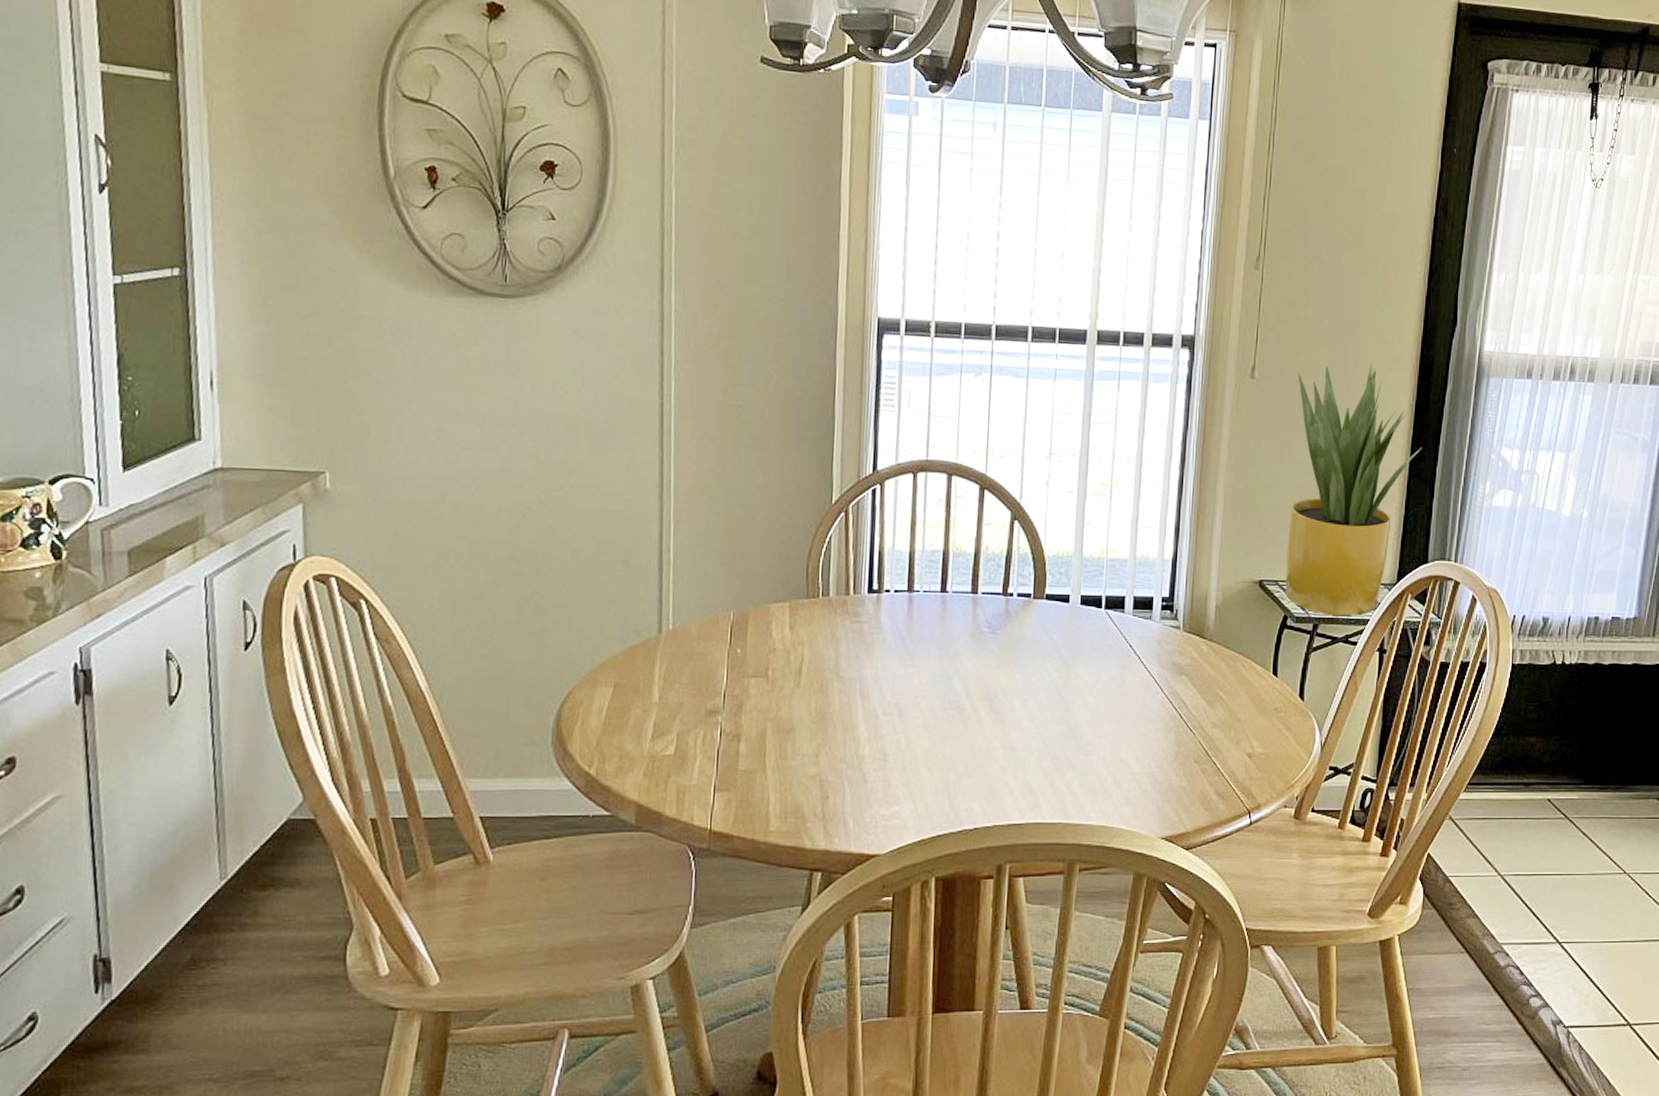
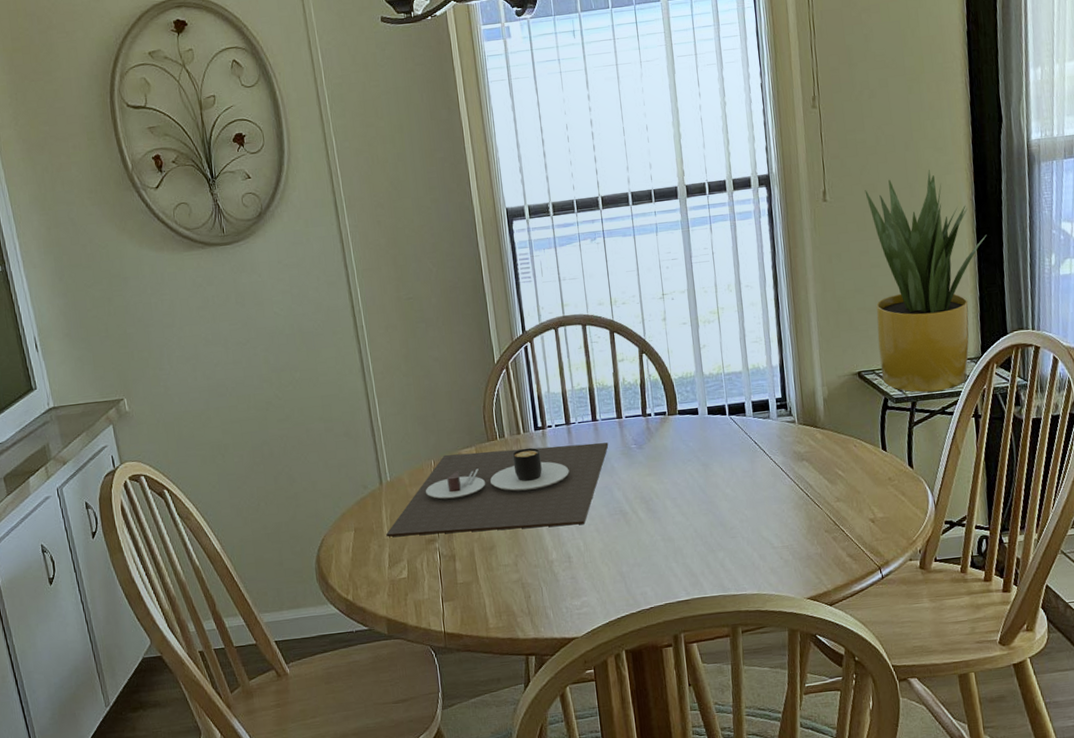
place setting: none [655,607,956,716] -> present [386,442,609,537]

